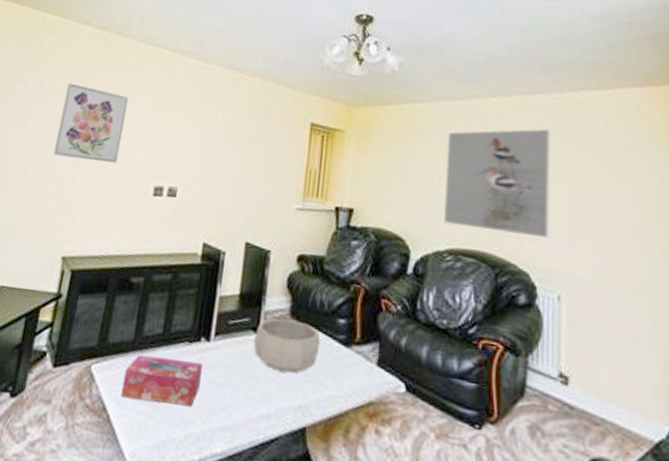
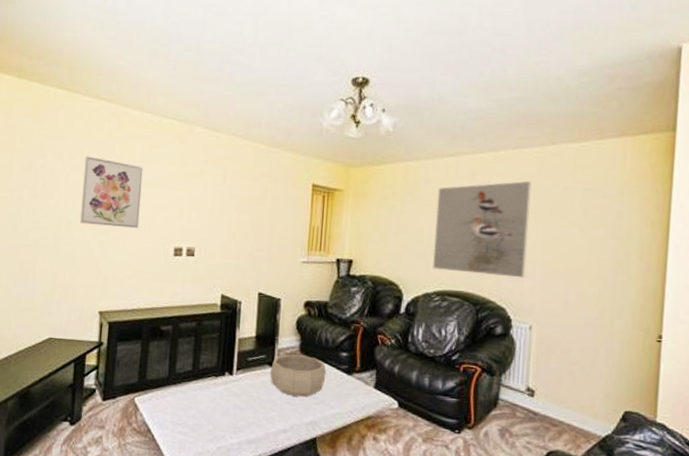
tissue box: present [120,354,203,406] -> none [161,388,228,426]

